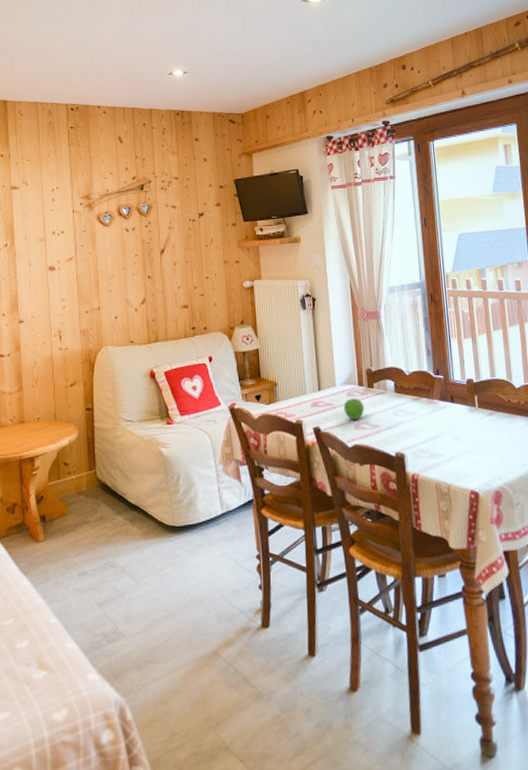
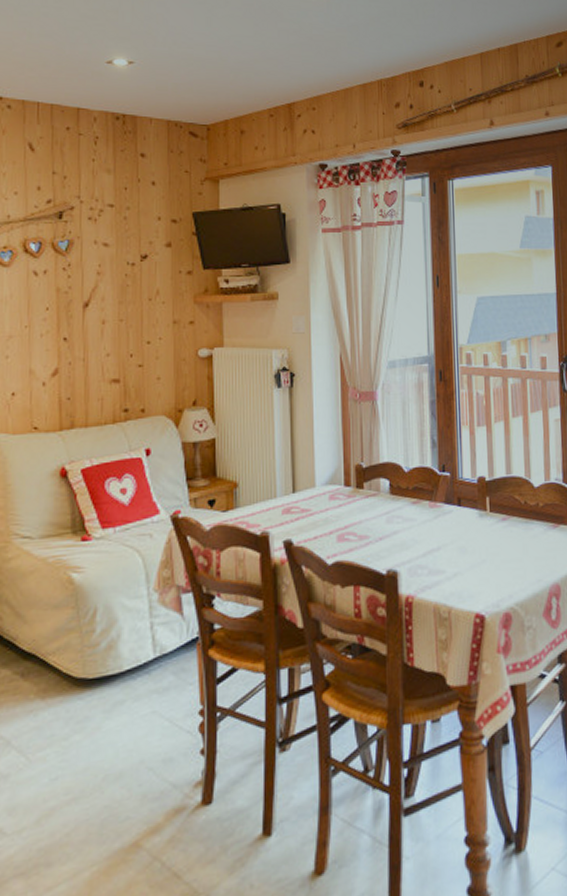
fruit: present [344,398,365,421] -> none [324,502,351,531]

